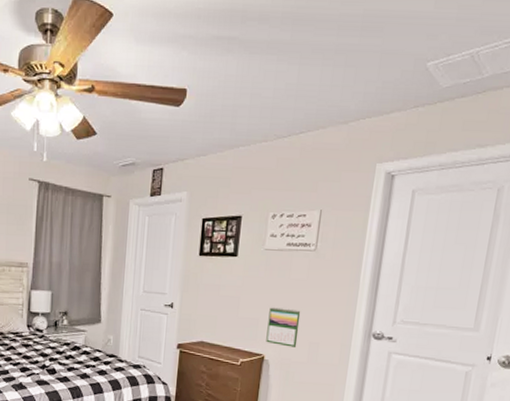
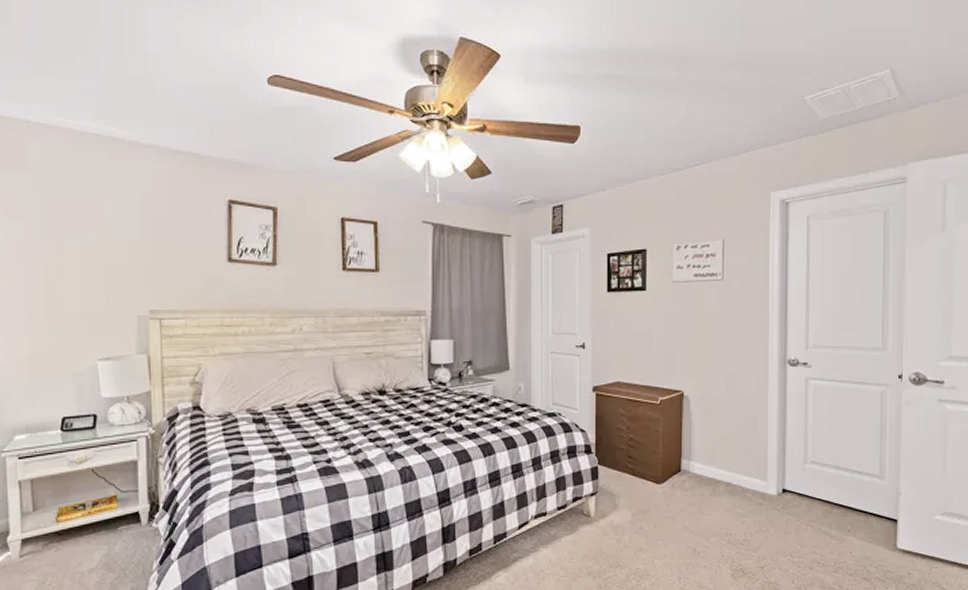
calendar: present [266,307,301,347] -> none [683,340,715,381]

